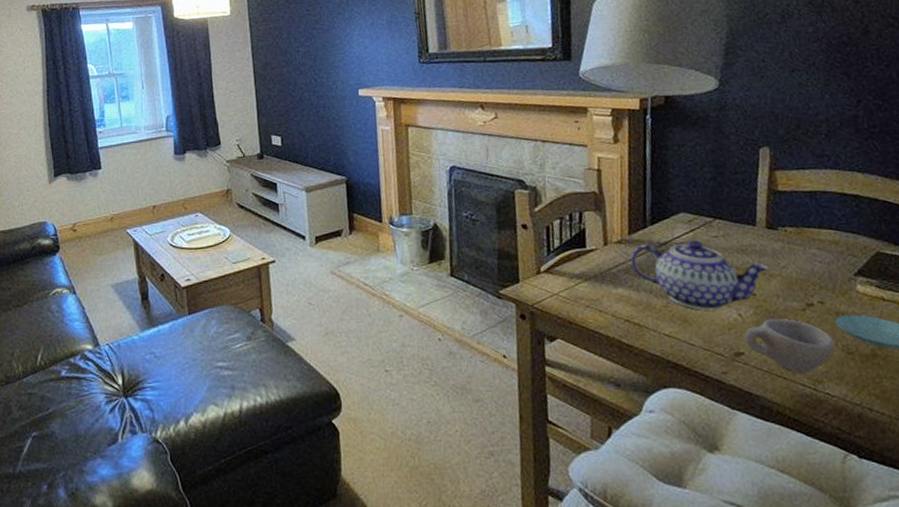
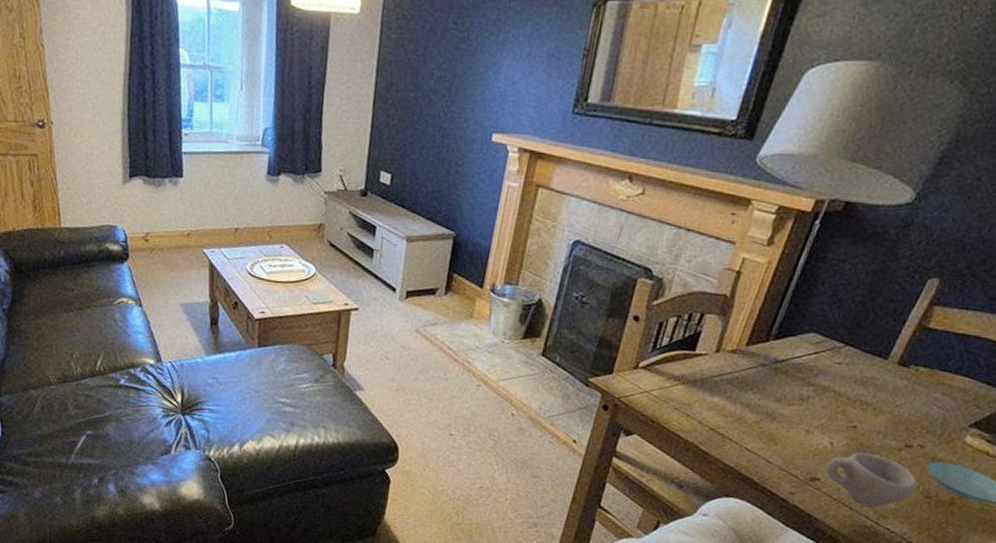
teapot: present [630,240,771,311] -> none [736,357,884,435]

